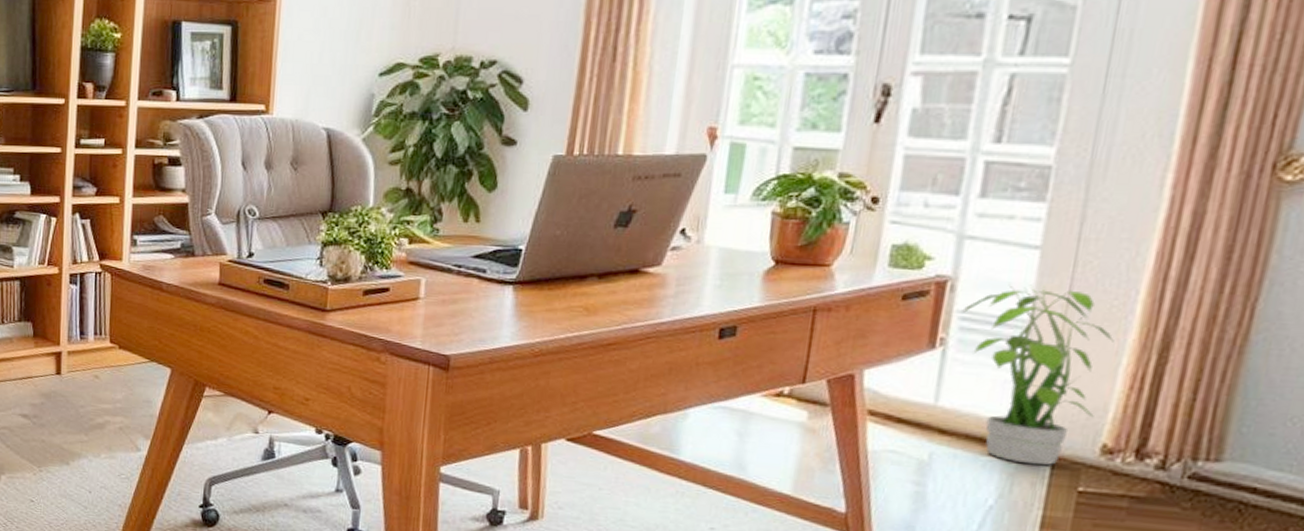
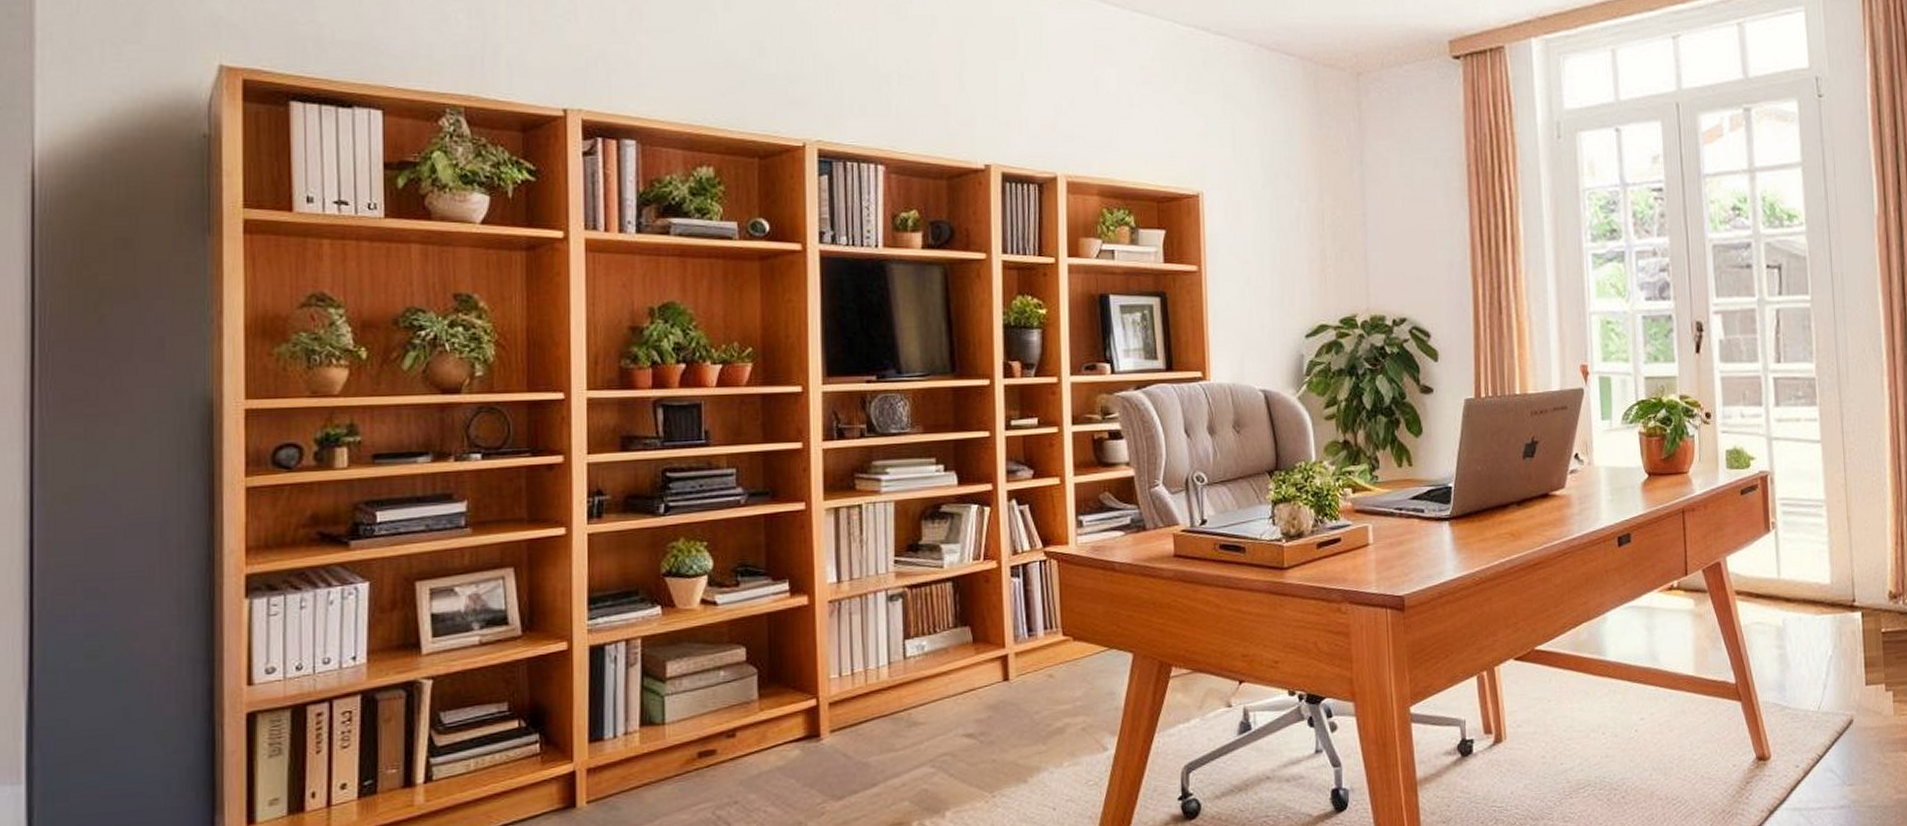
potted plant: present [962,284,1114,466] -> none [1781,471,1879,617]

